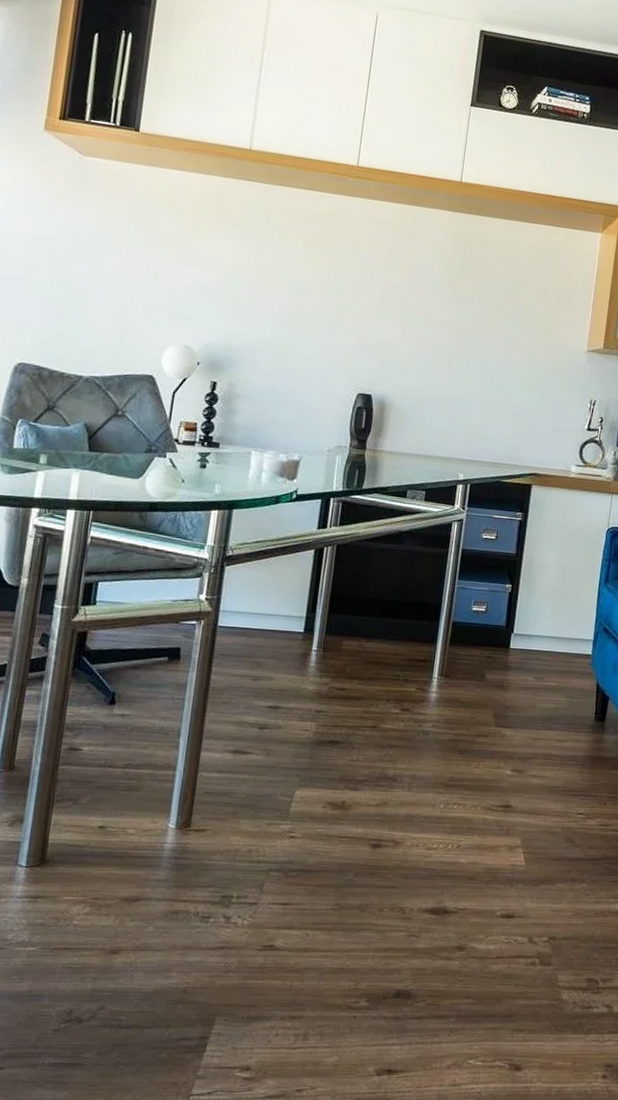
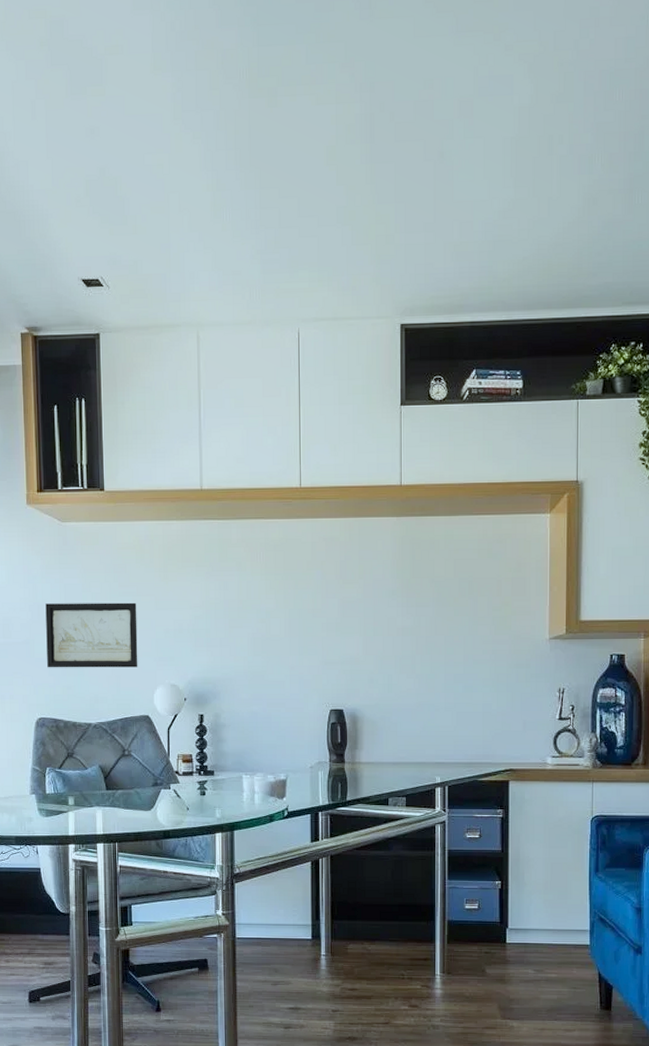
wall art: none [39,239,158,323] -> present [45,602,138,668]

